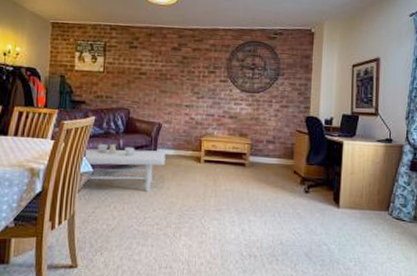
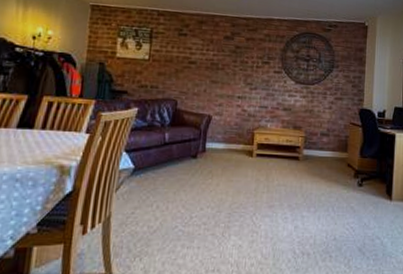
coffee table: present [83,137,166,192] -> none [123,130,216,189]

